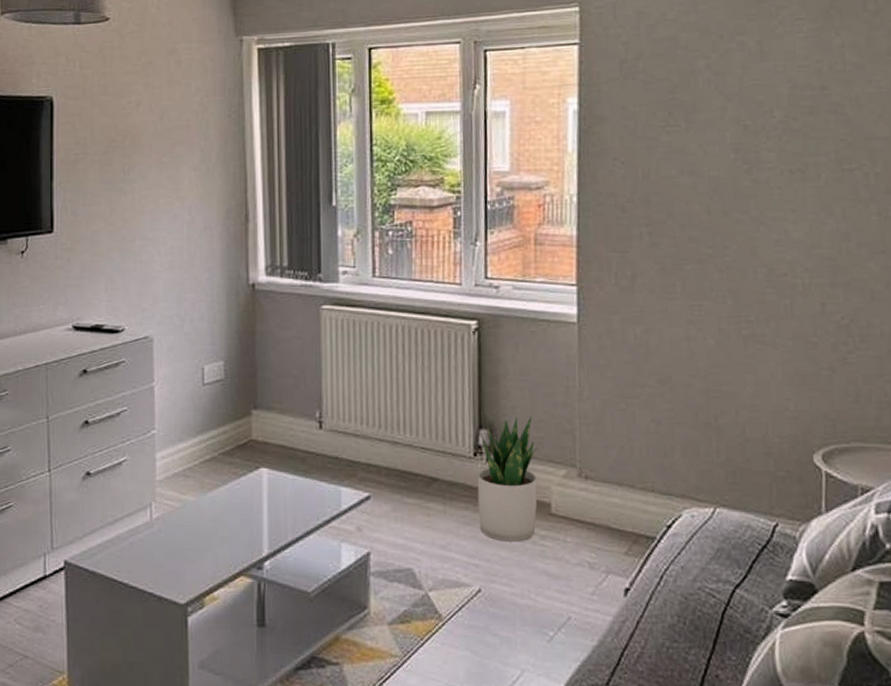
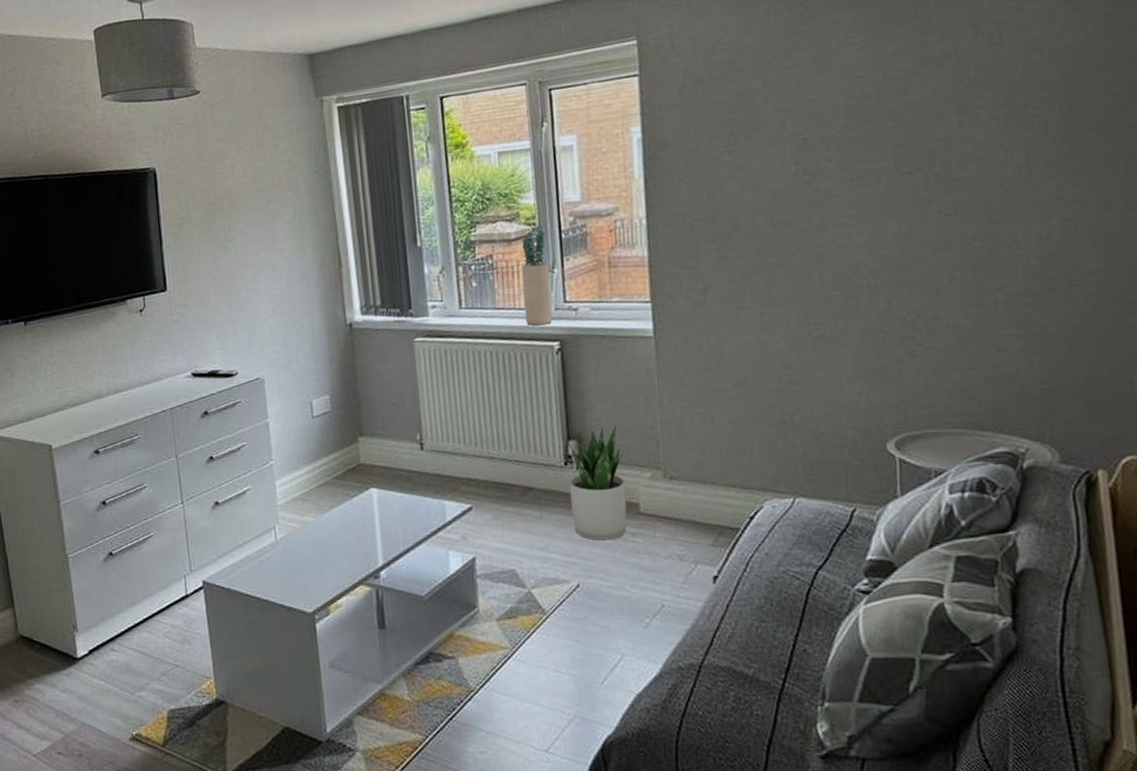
vase: none [441,189,472,302] -> present [521,221,553,326]

